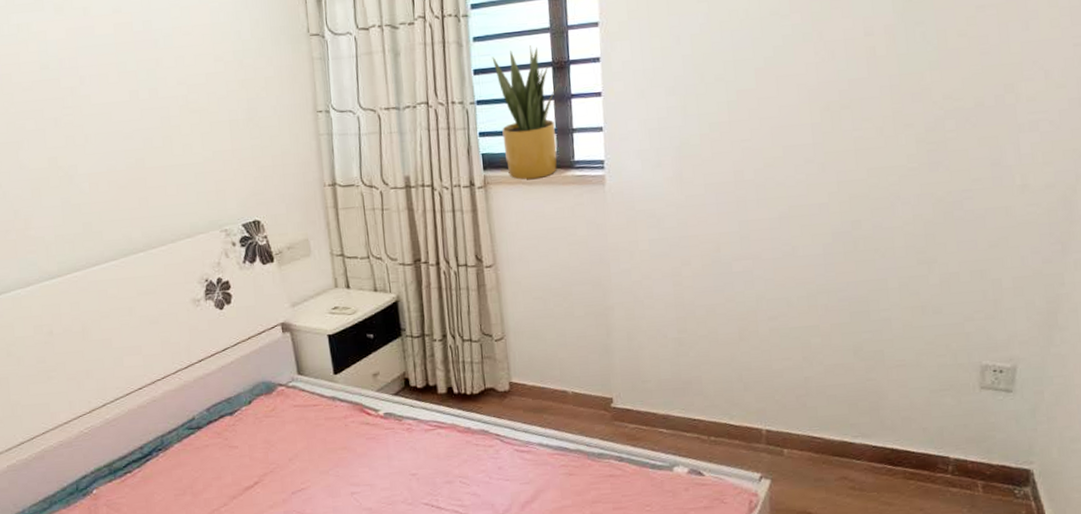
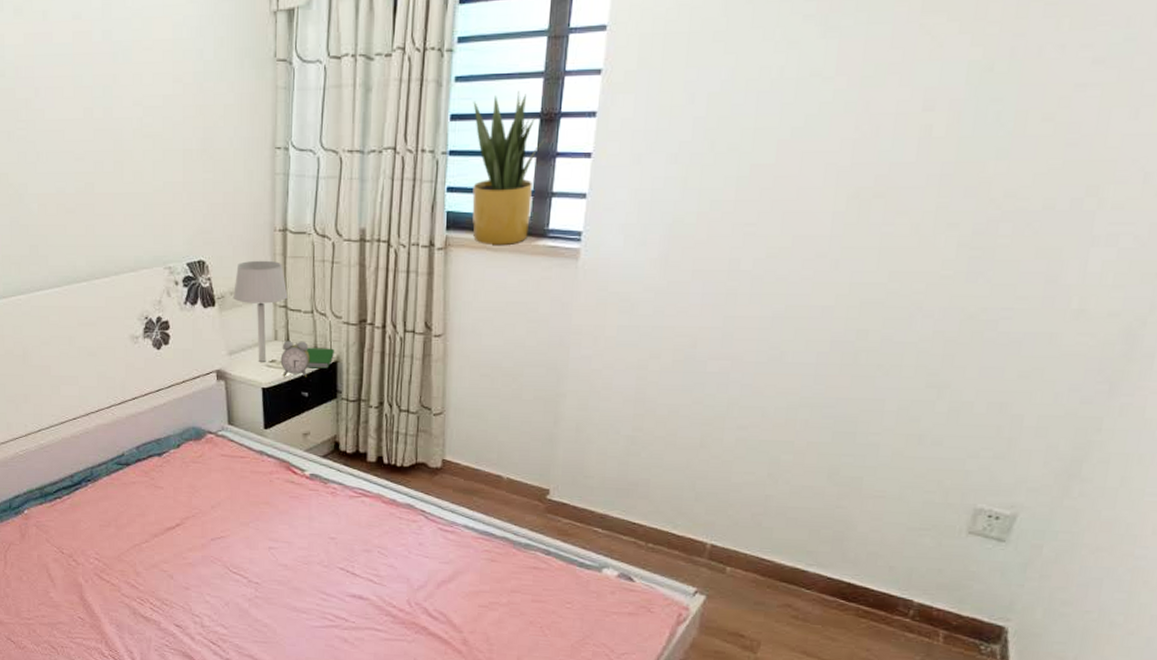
table lamp: none [290,213,344,310] -> present [233,260,288,362]
alarm clock: none [342,285,372,322] -> present [280,340,311,377]
hardcover book: none [366,289,395,311] -> present [306,347,335,369]

